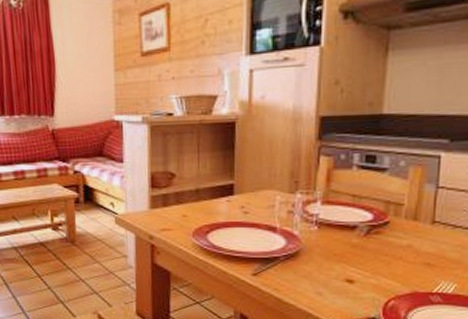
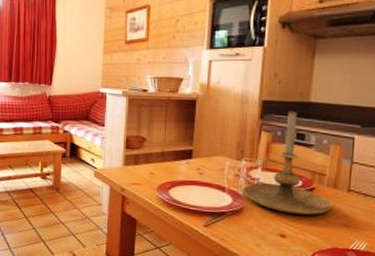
candle holder: none [299,127,412,254] -> present [243,111,332,215]

